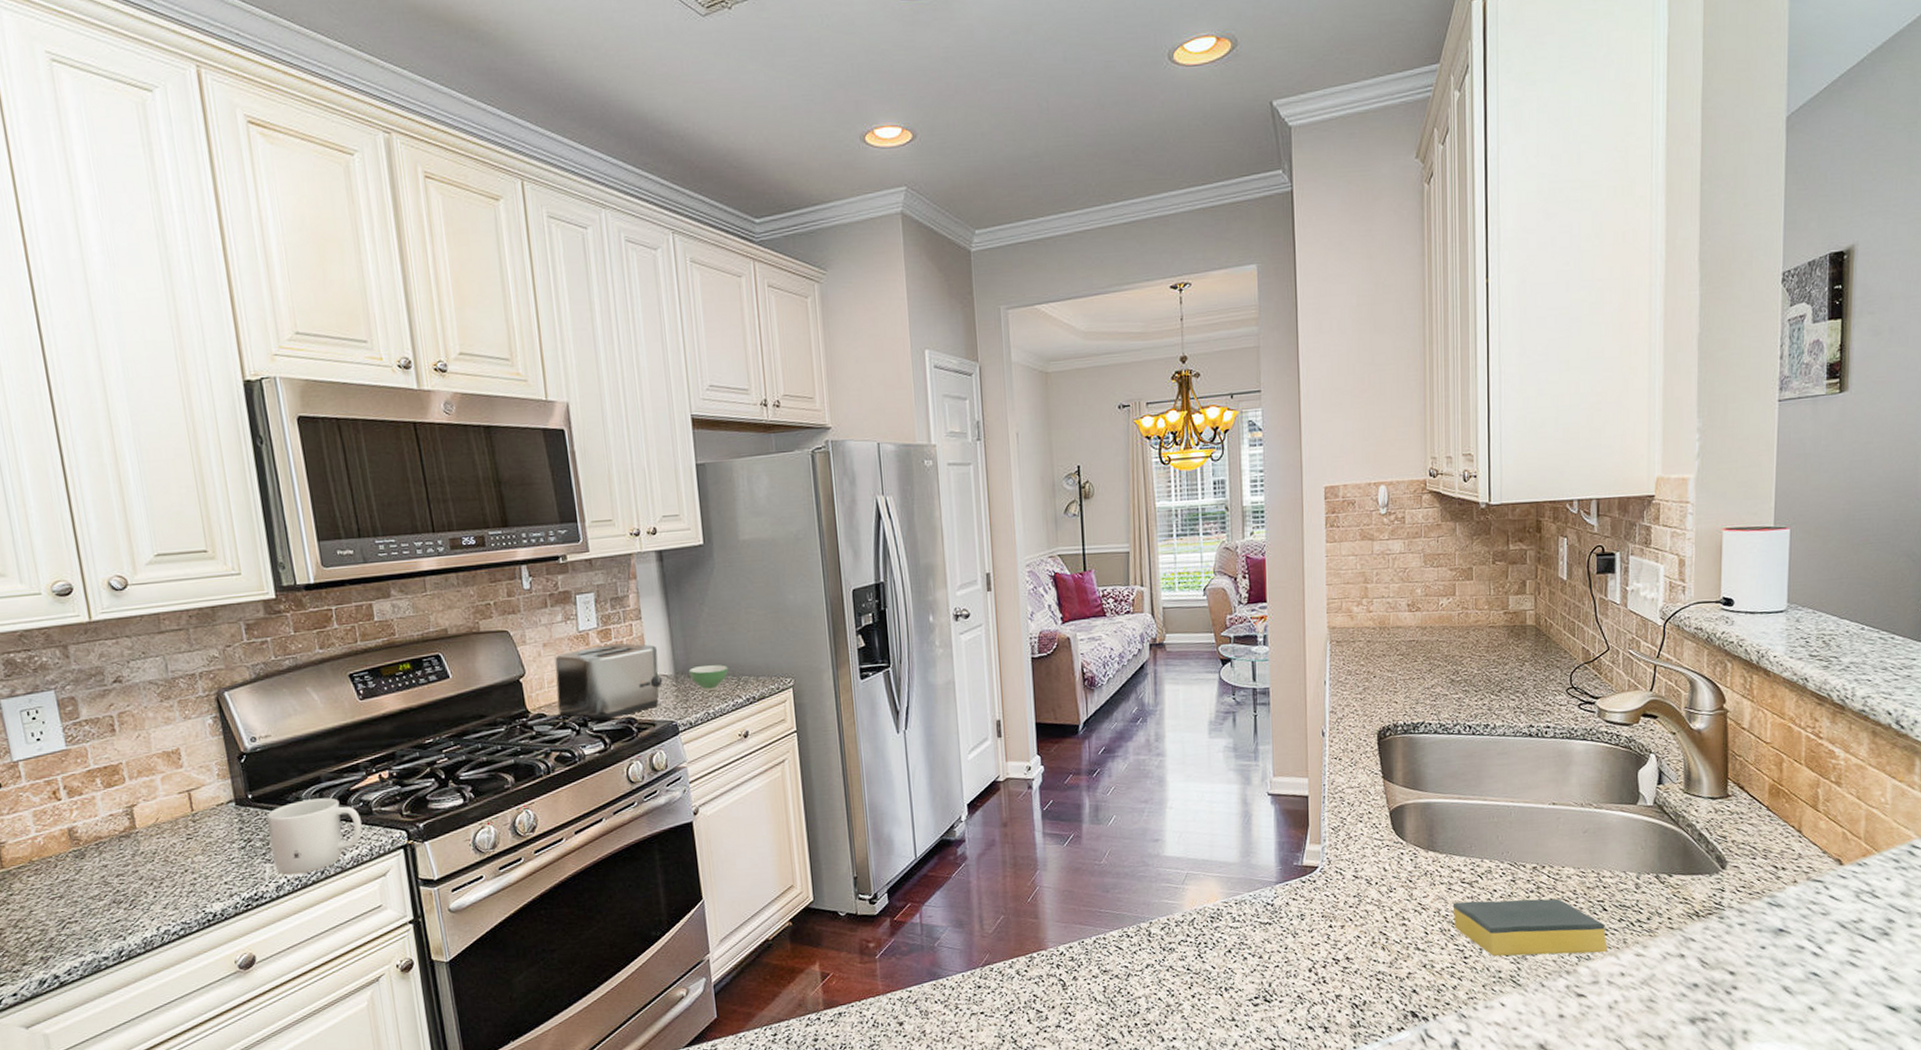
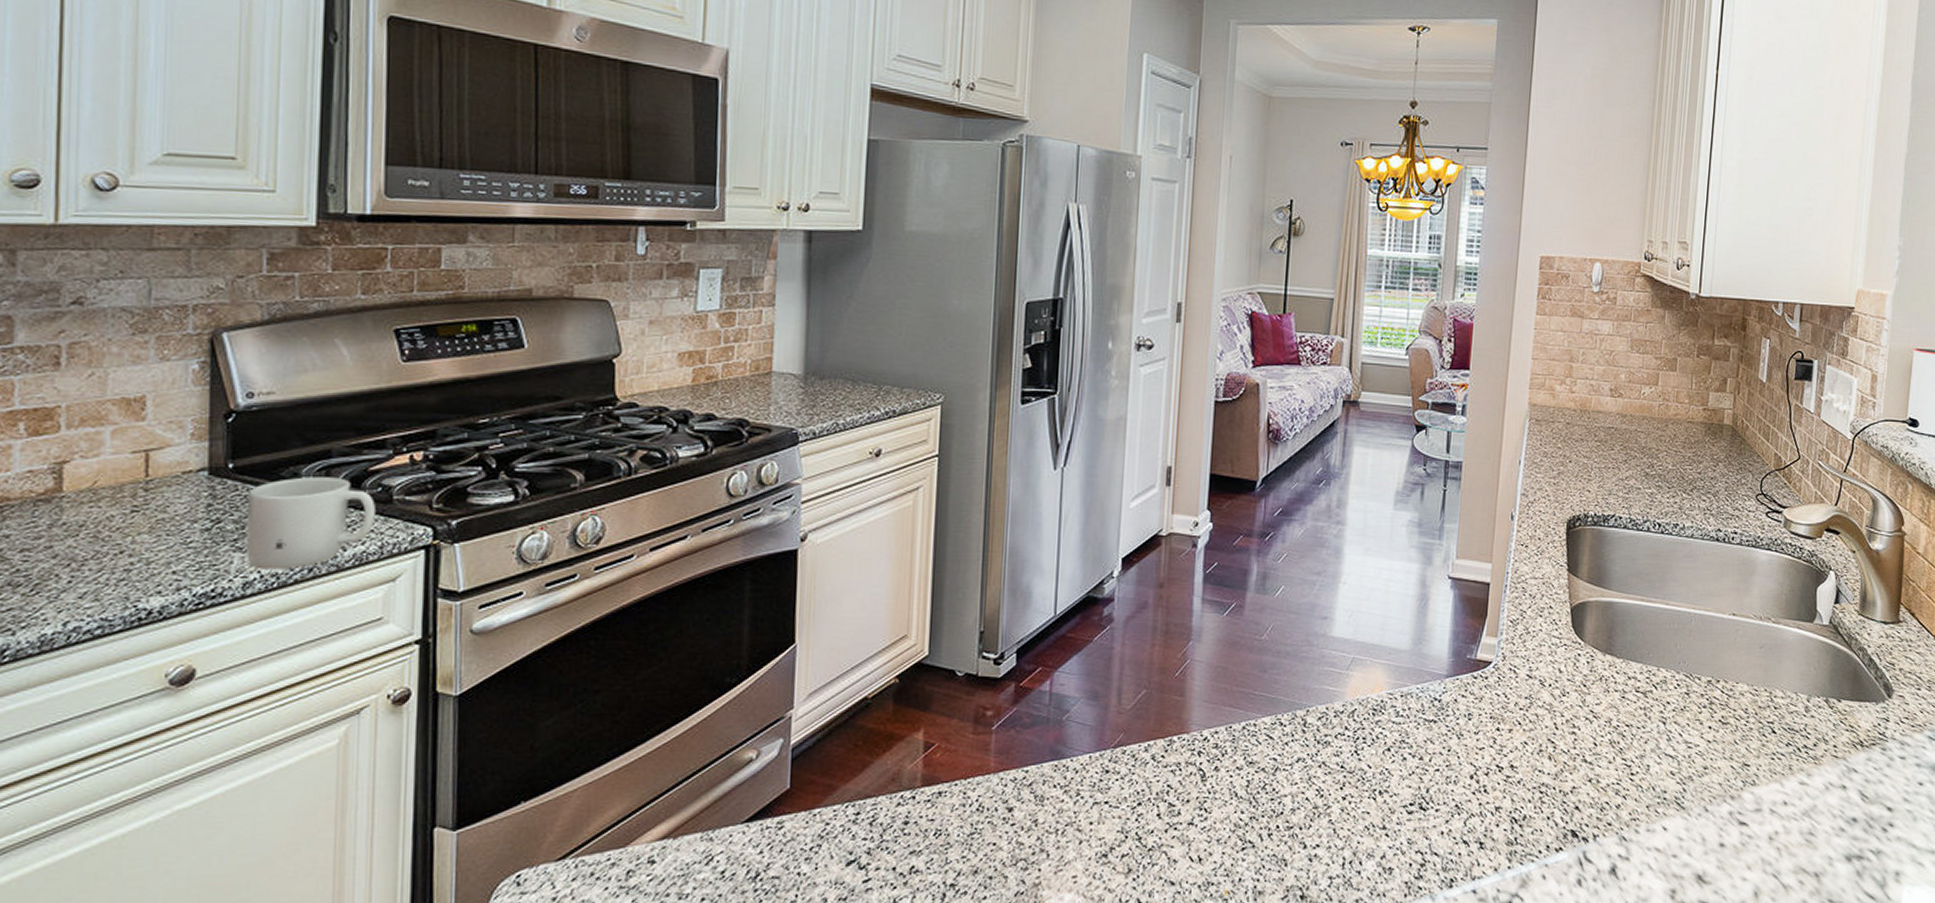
toaster: present [554,643,663,722] -> none [653,331,789,421]
bowl: present [688,664,729,692] -> none [821,367,870,399]
sponge: present [1452,898,1607,957] -> none [1624,712,1773,778]

